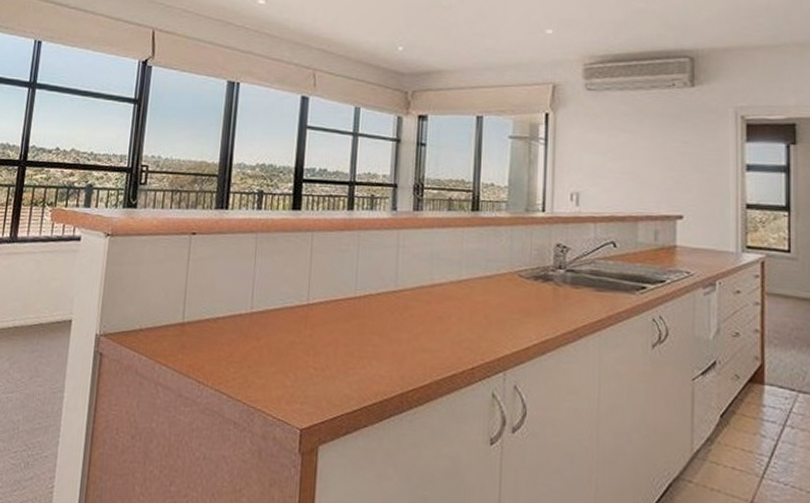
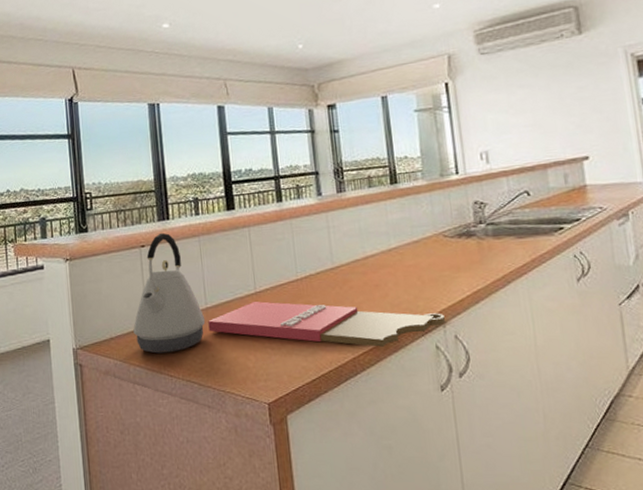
kettle: none [166,223,248,356] -> present [133,233,206,354]
cutting board: none [249,314,506,386] -> present [208,301,445,347]

